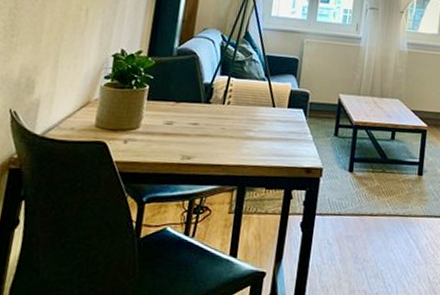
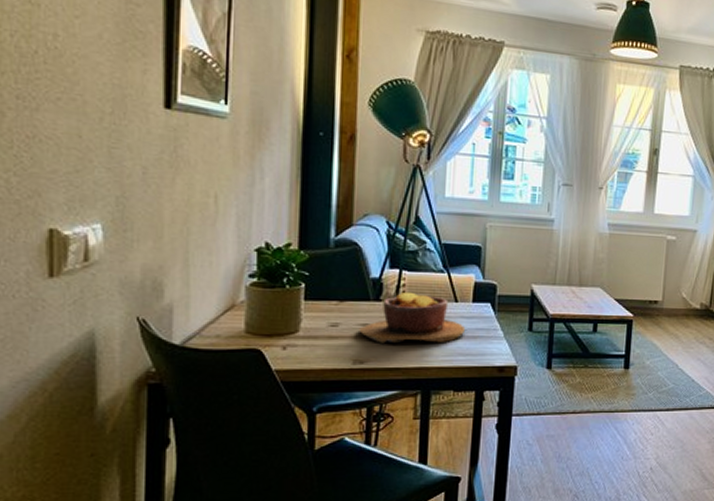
bowl: none [189,96,280,144] -> present [359,291,466,343]

